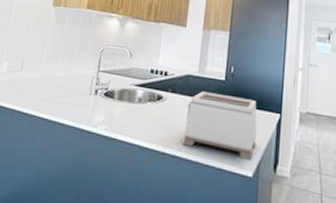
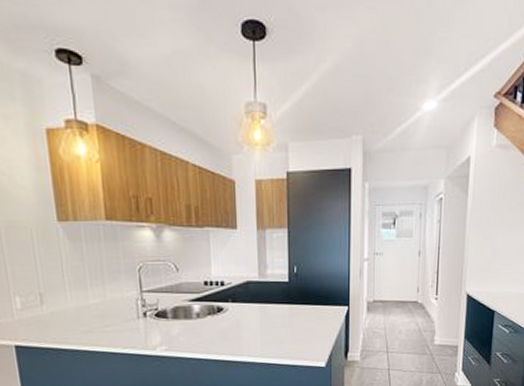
toaster: present [182,91,257,162] -> none [249,295,326,354]

